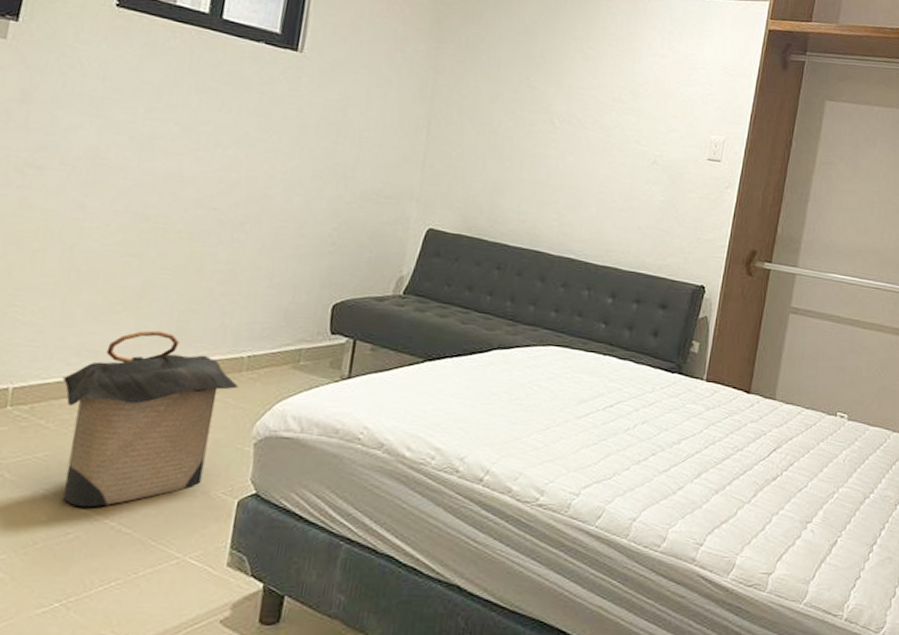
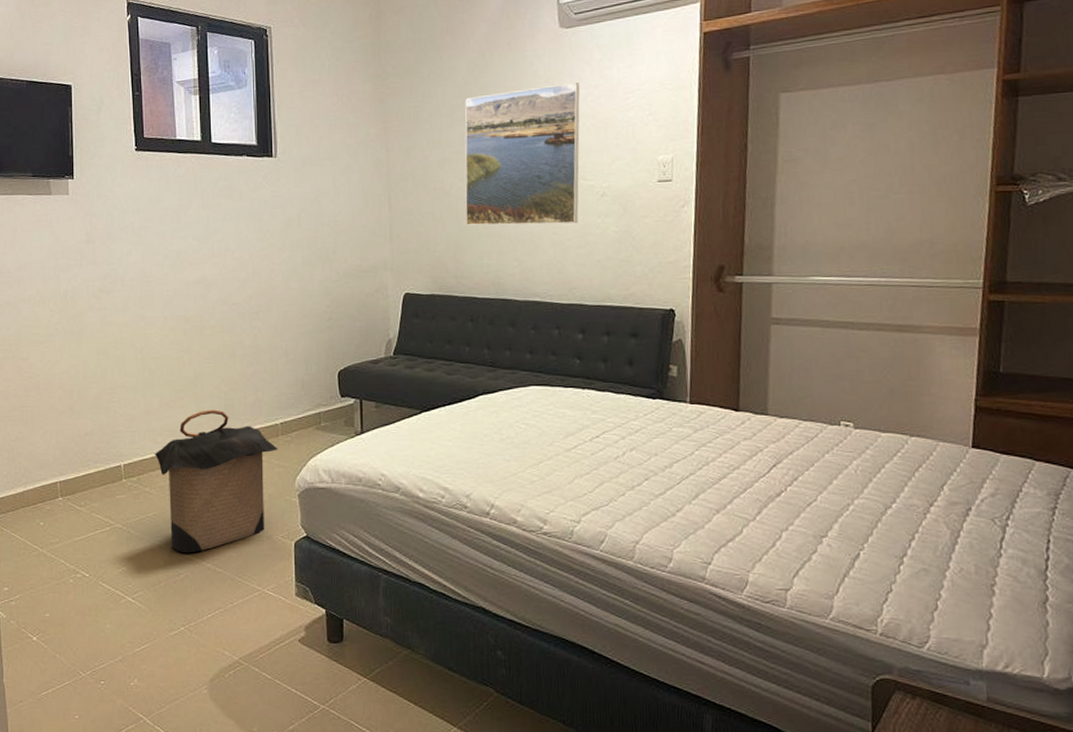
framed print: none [510,37,648,187] -> present [465,81,580,226]

